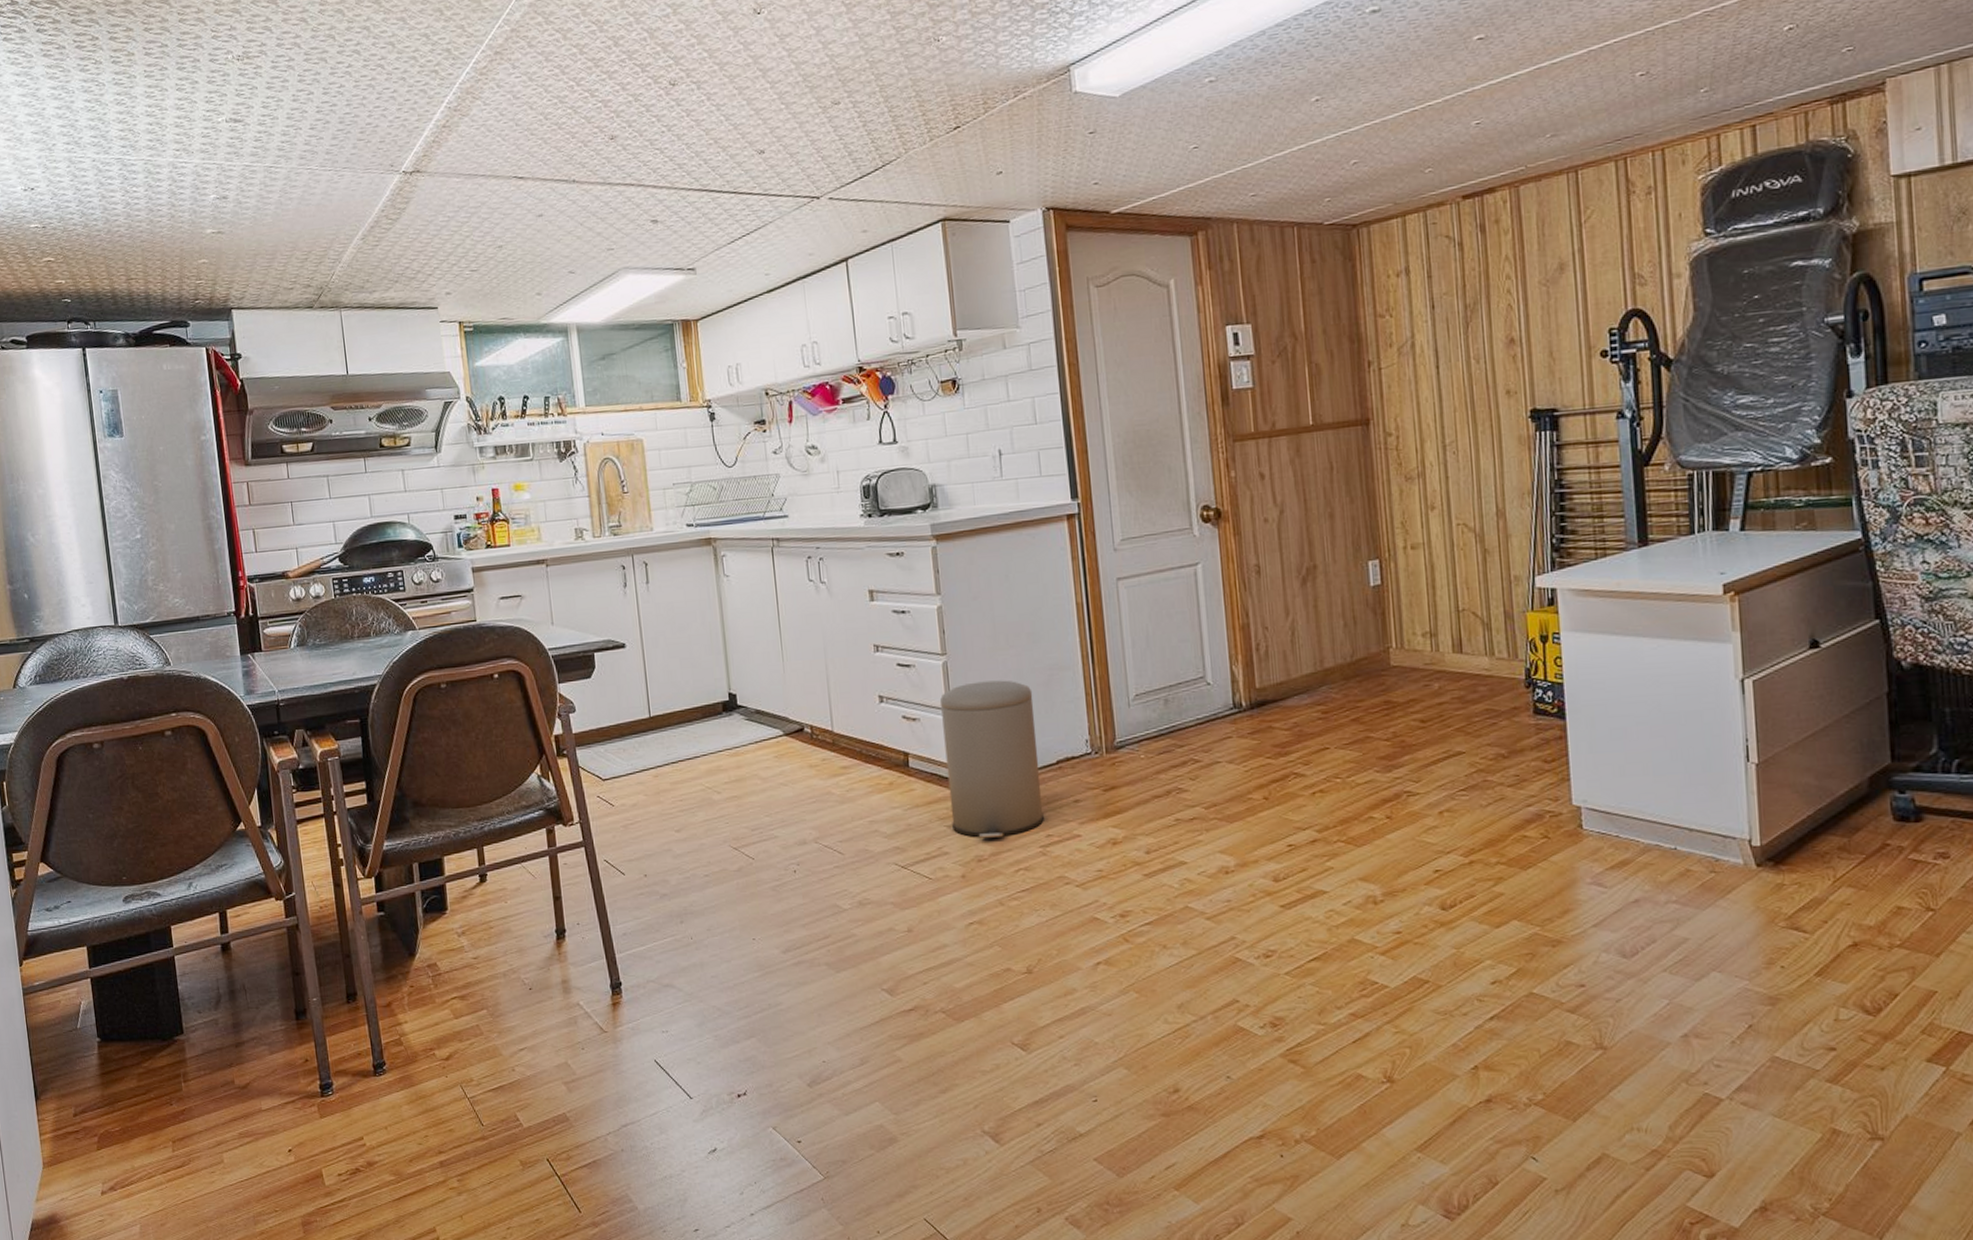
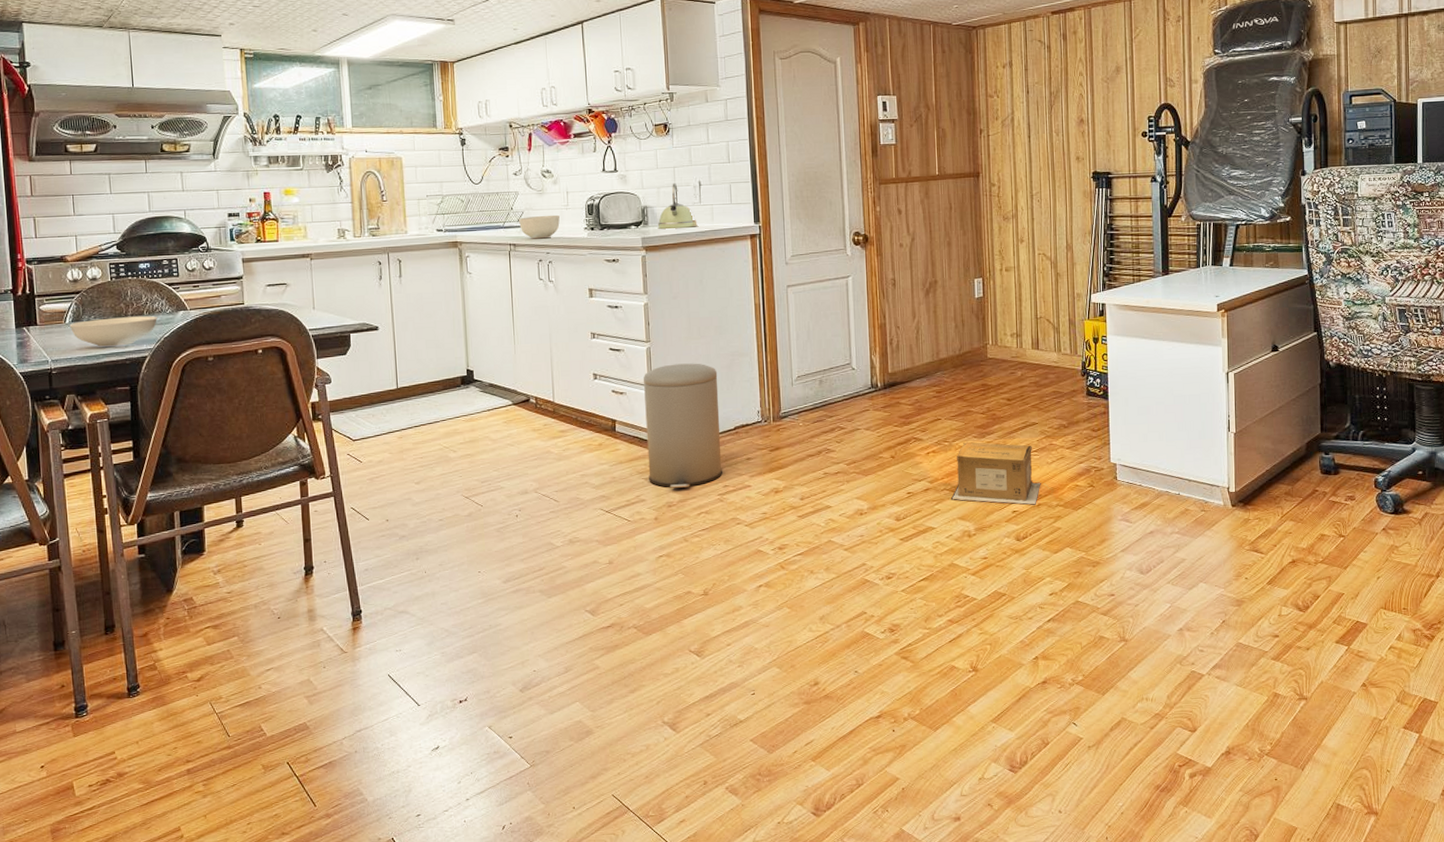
bowl: none [294,637,386,675] -> present [69,316,158,347]
bowl: none [782,500,831,532] -> present [519,215,560,239]
kettle: none [949,452,1000,514] -> present [657,182,698,230]
cardboard box: none [1348,777,1473,864] -> present [951,441,1041,506]

